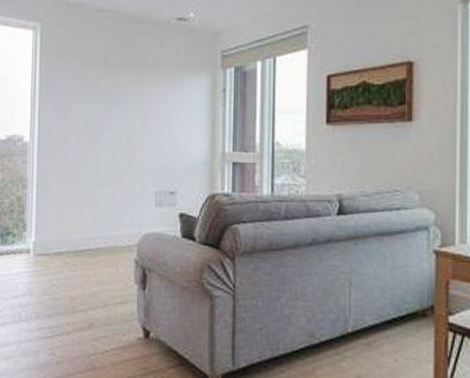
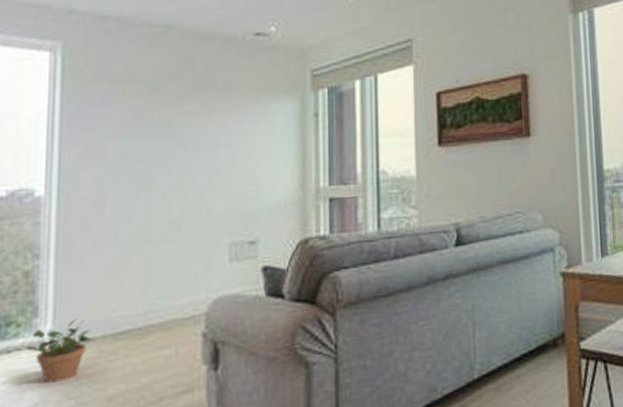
potted plant: none [19,236,61,281] -> present [27,319,93,383]

